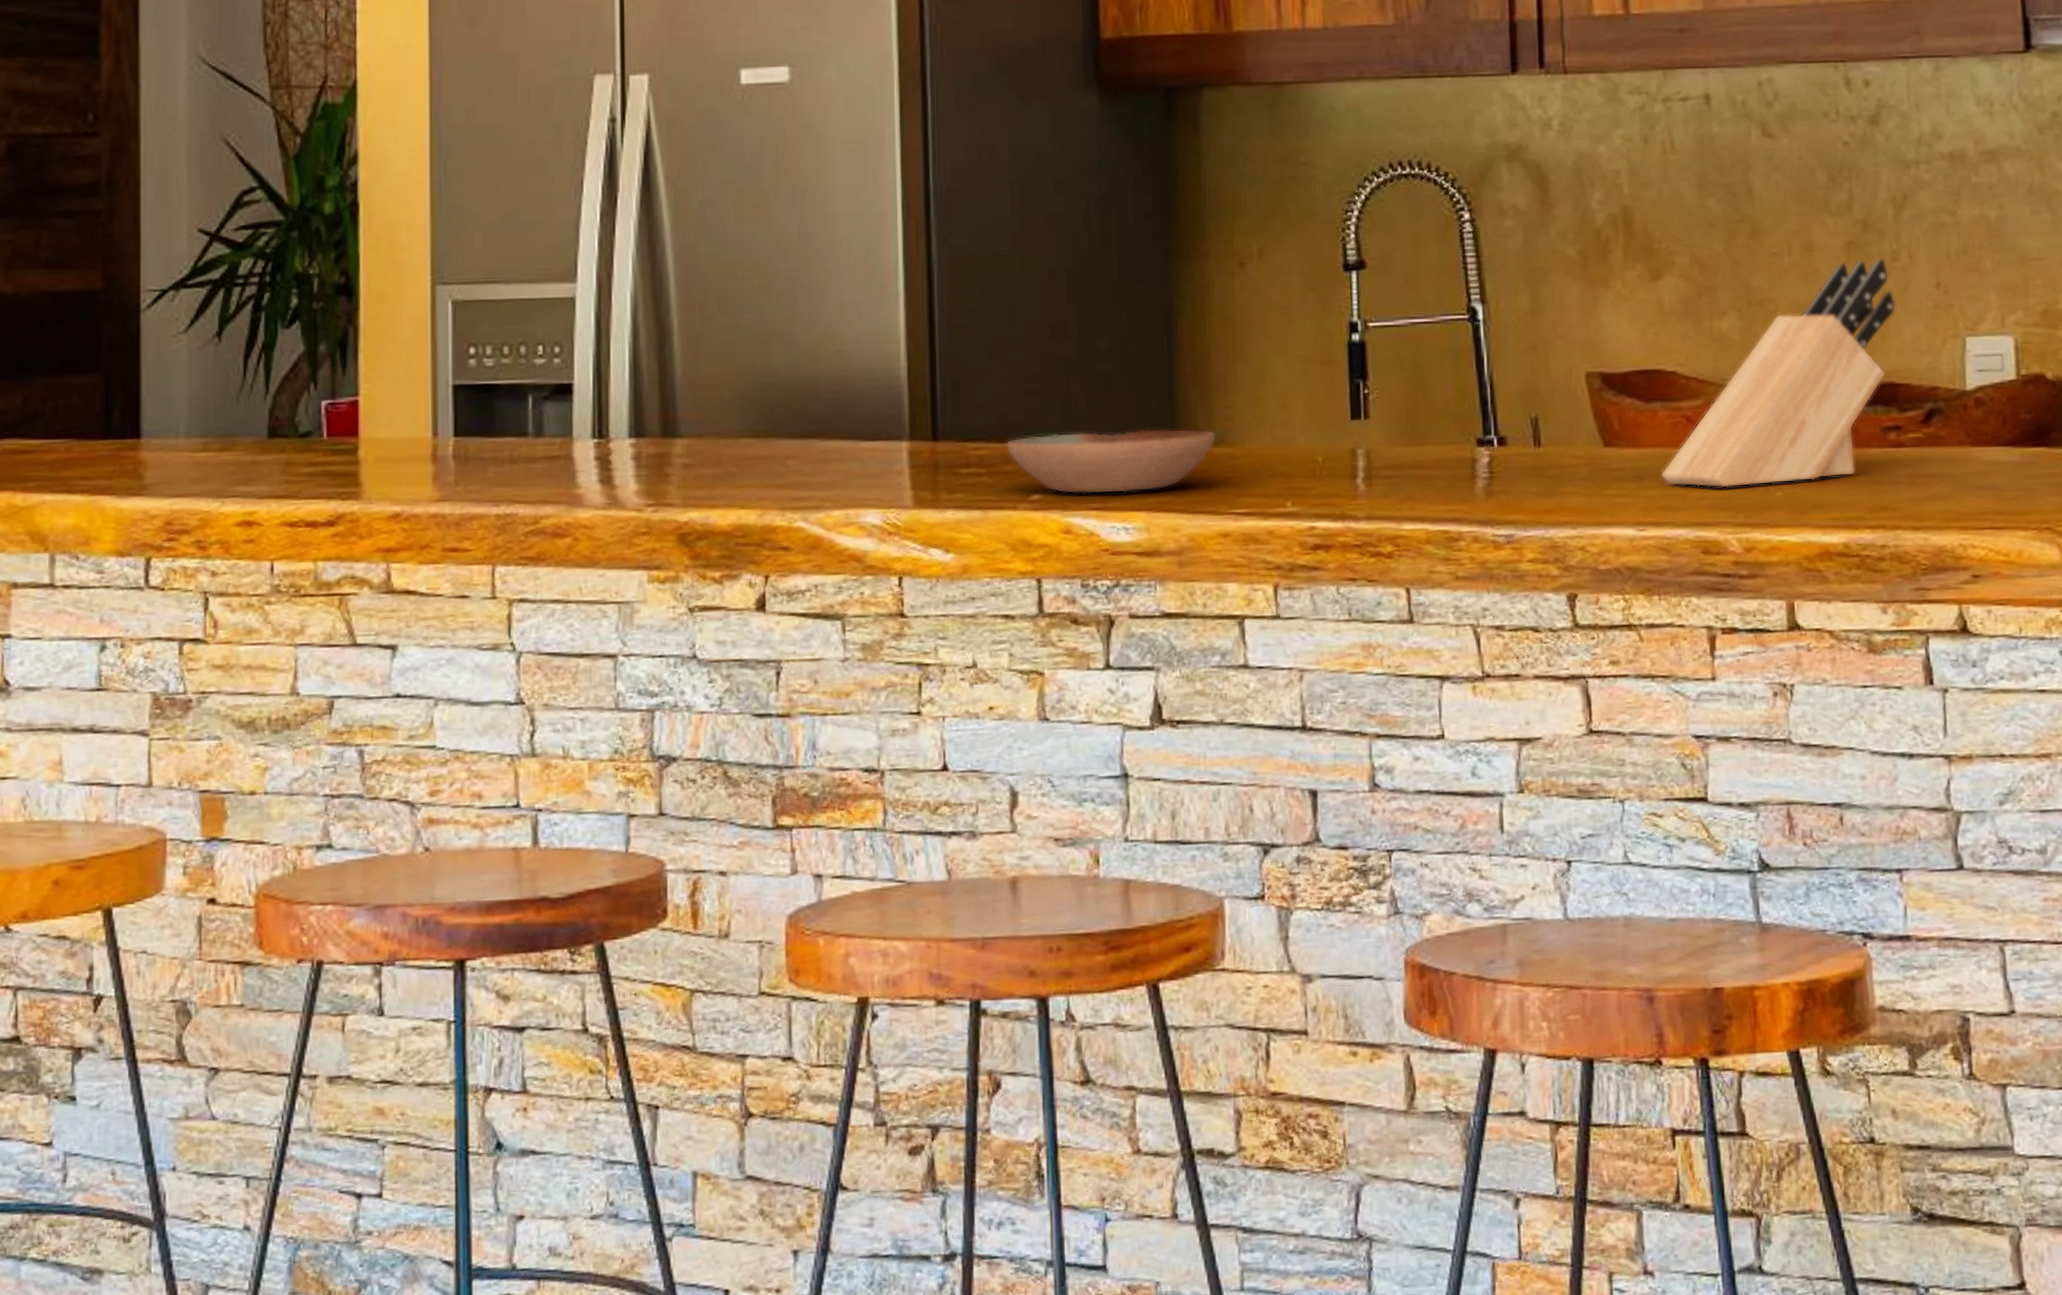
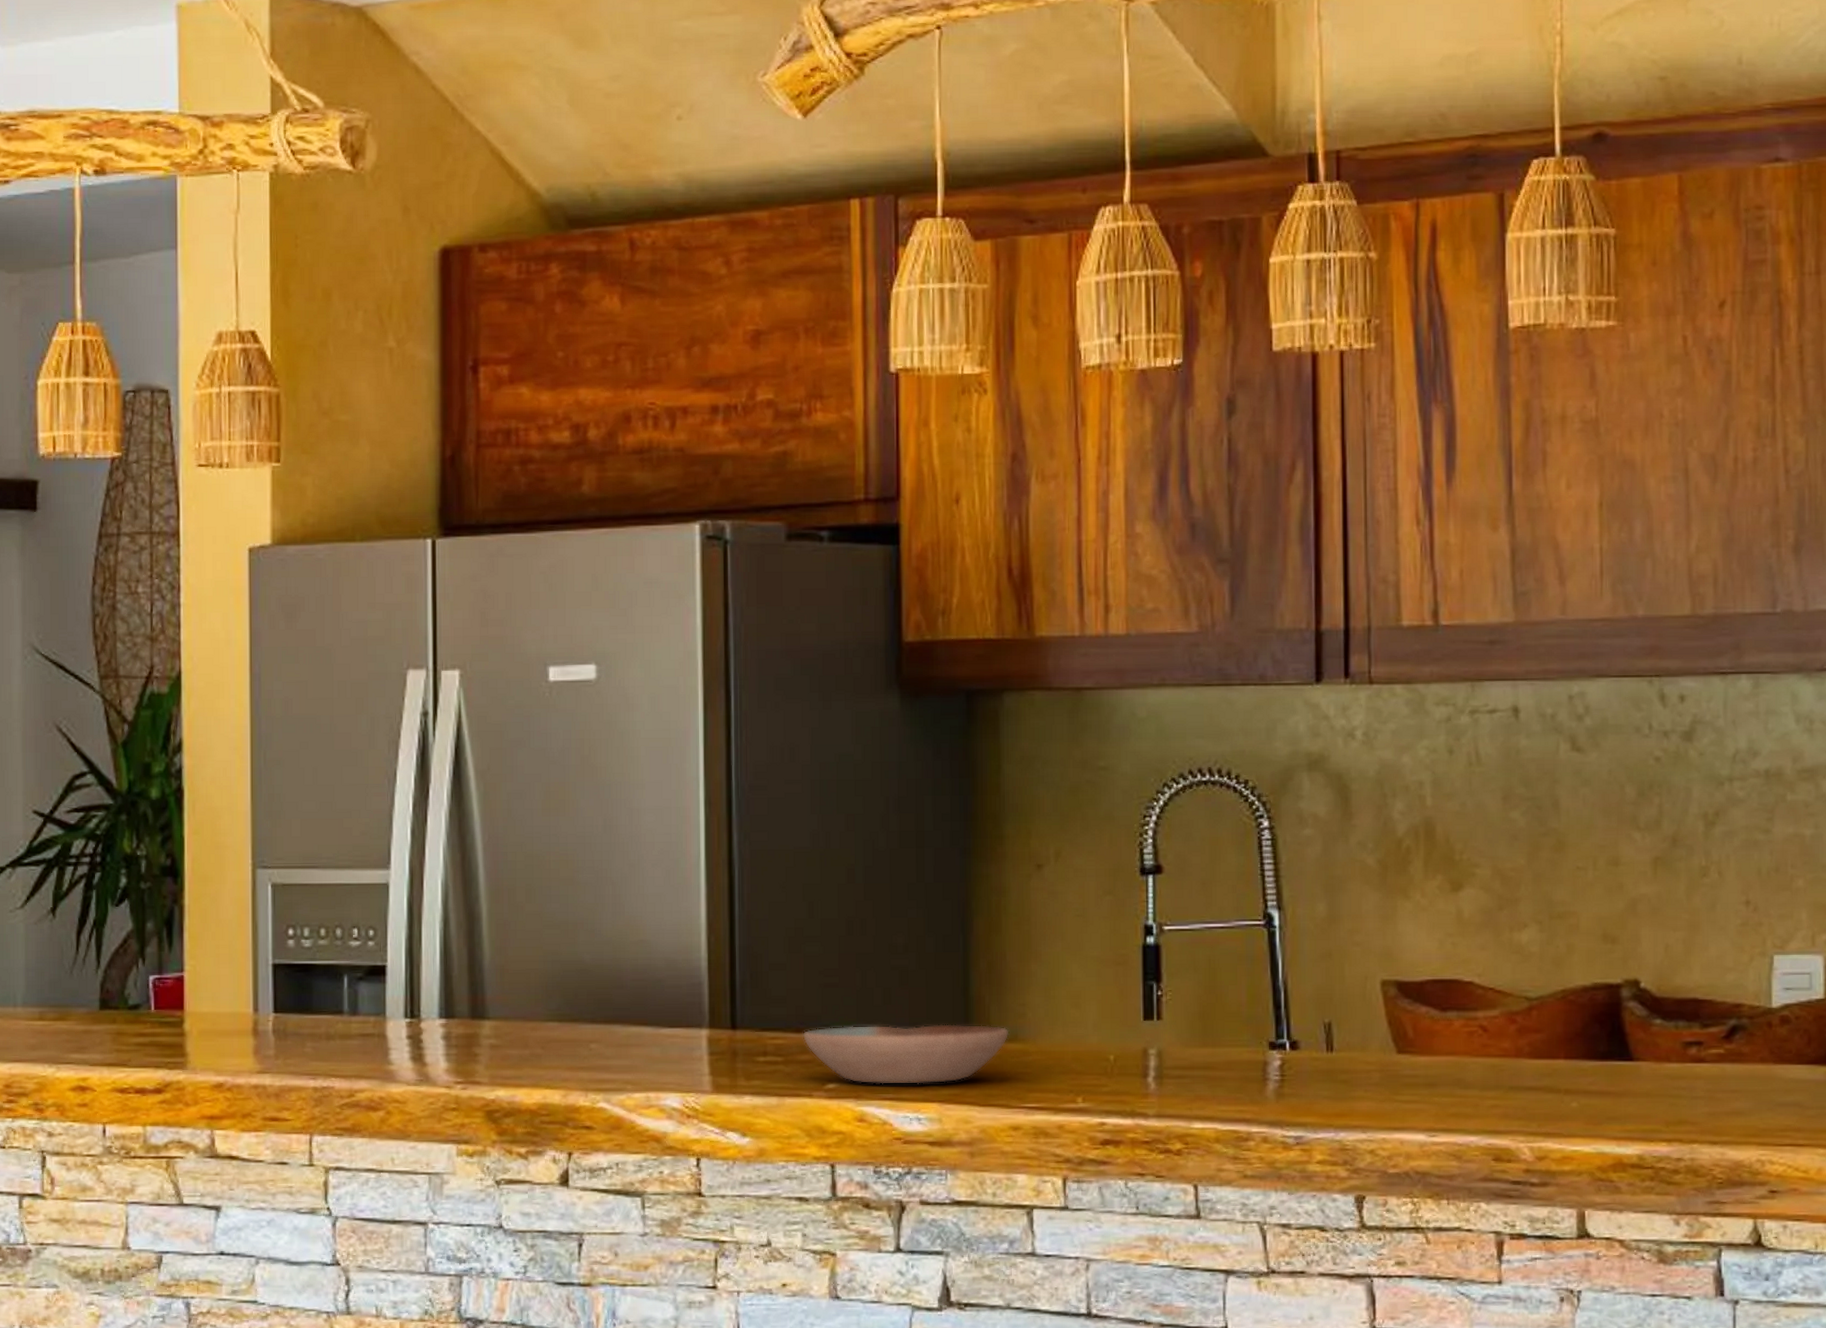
knife block: present [1661,257,1896,488] -> none [1454,873,1702,1097]

